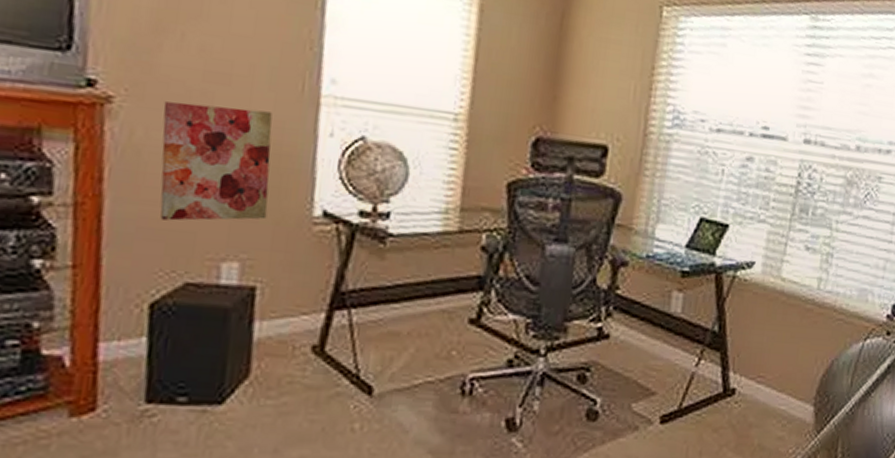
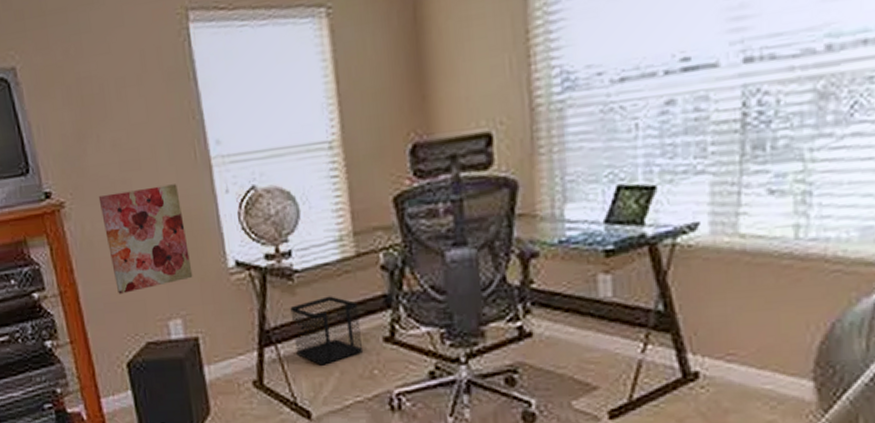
wastebasket: none [371,267,450,339] -> present [290,296,364,366]

